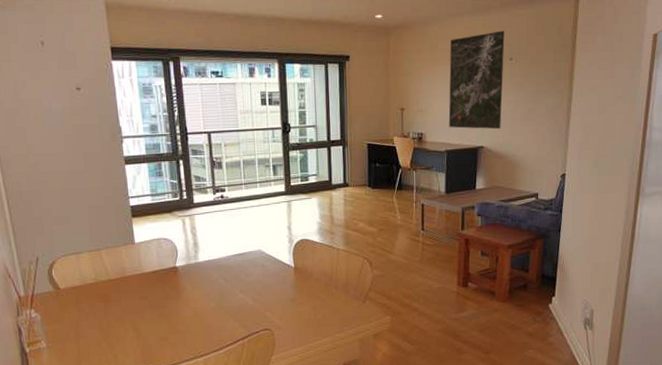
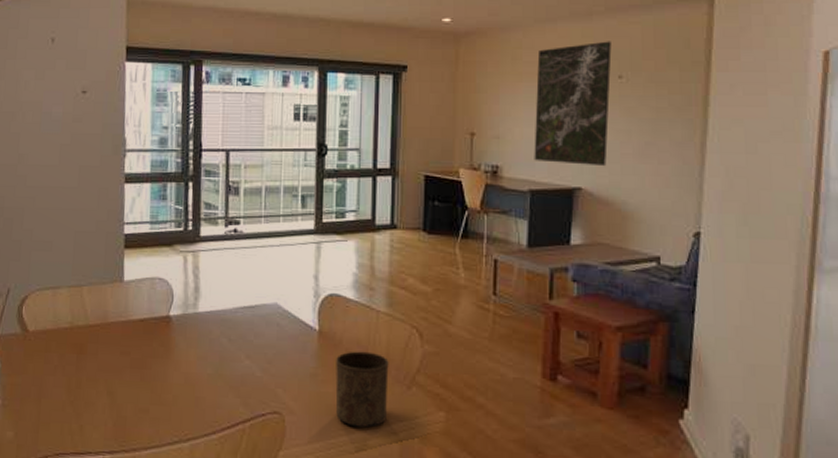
cup: none [309,279,349,333] -> present [335,351,389,428]

